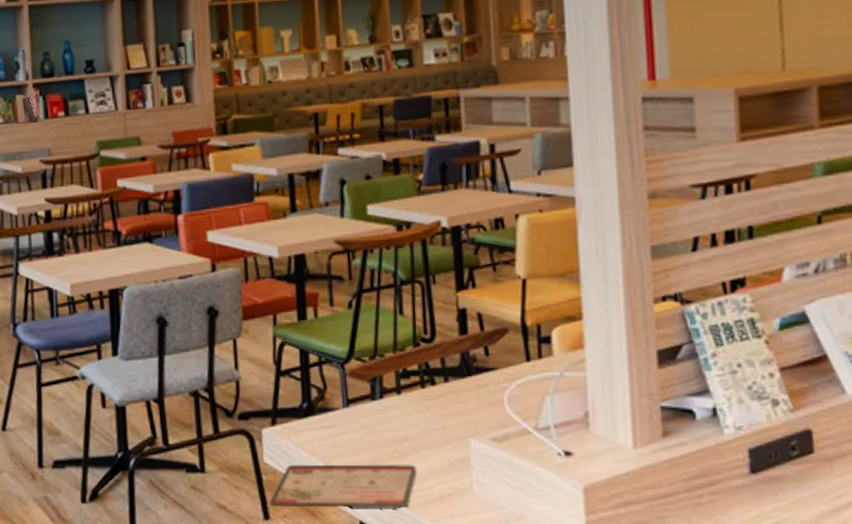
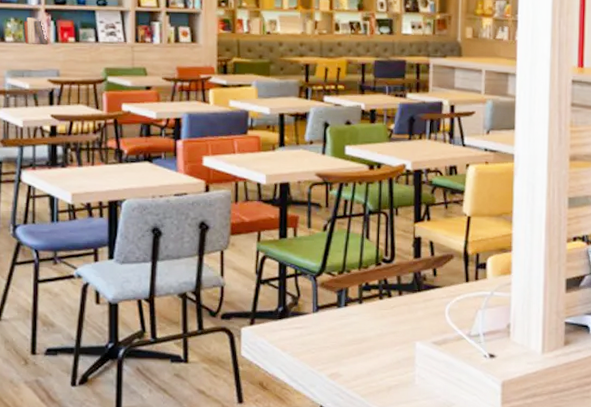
tablet: present [270,464,416,509] -> none [244,358,370,397]

